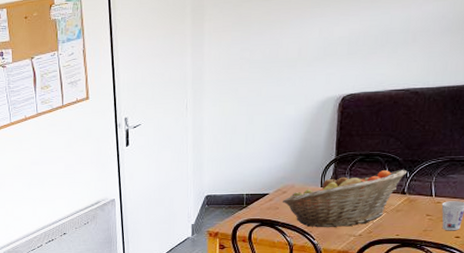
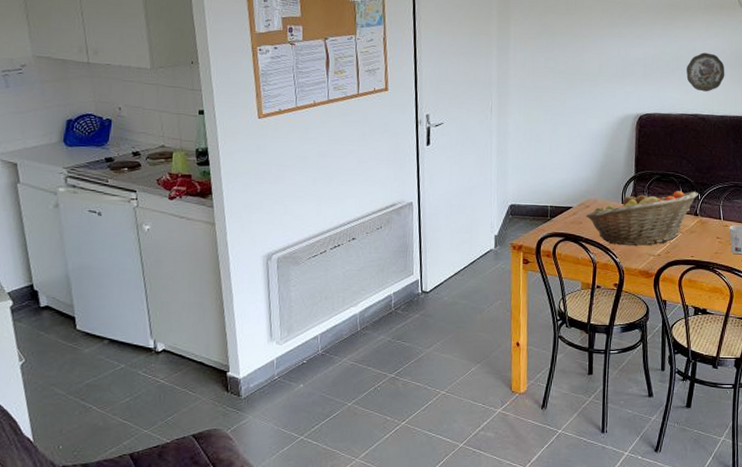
decorative plate: none [397,20,445,64] -> present [686,52,725,92]

